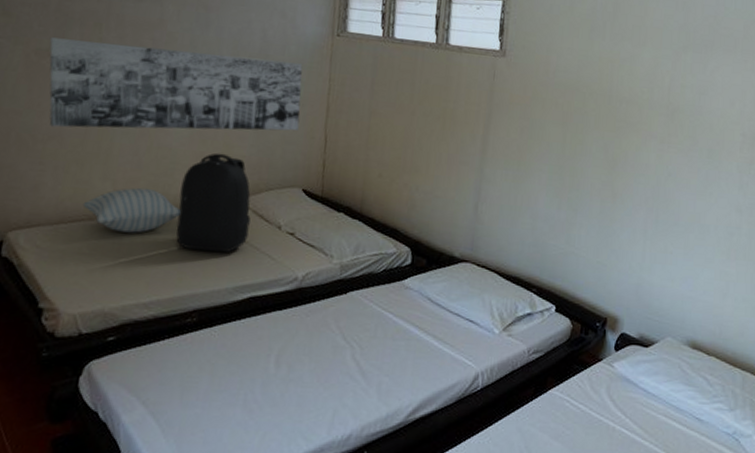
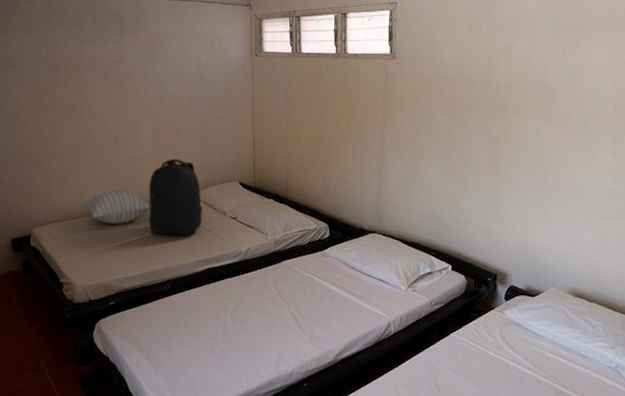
wall art: present [49,37,303,131] -> none [44,80,233,148]

